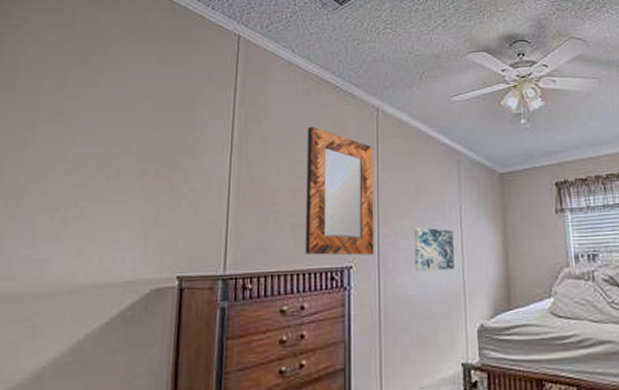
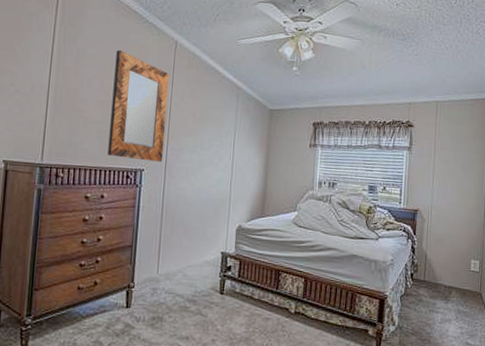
wall art: present [413,227,454,272] -> none [193,144,227,182]

